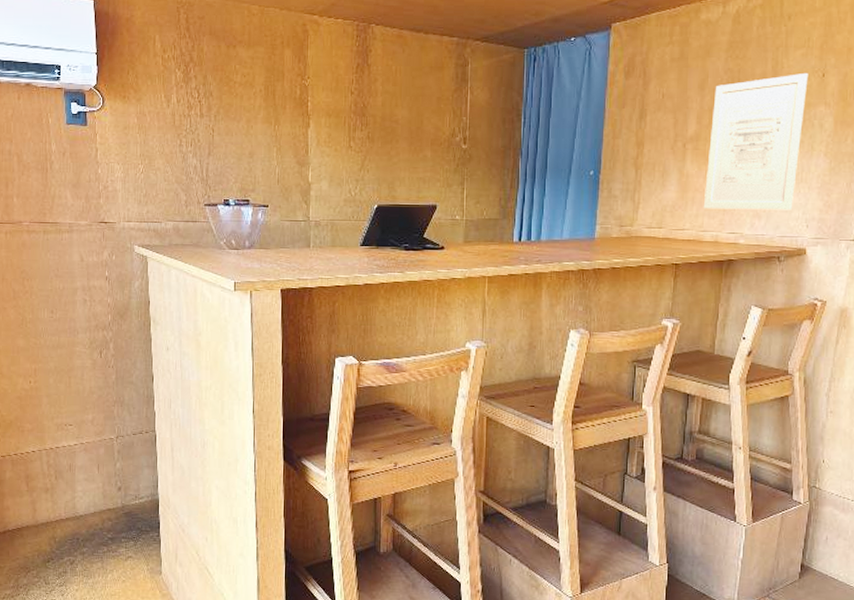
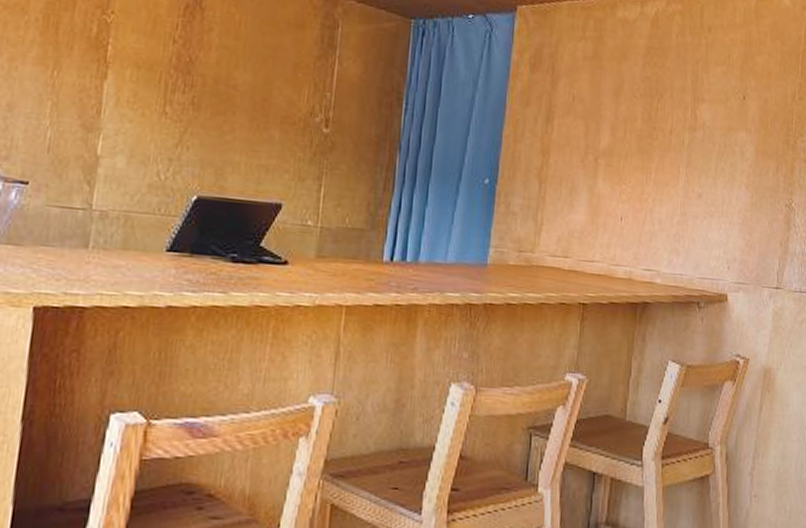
wall art: present [703,72,809,210] -> none [616,92,729,248]

